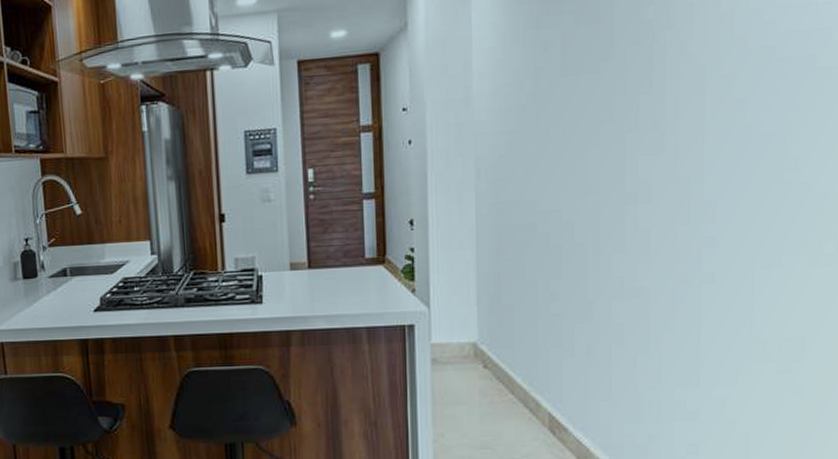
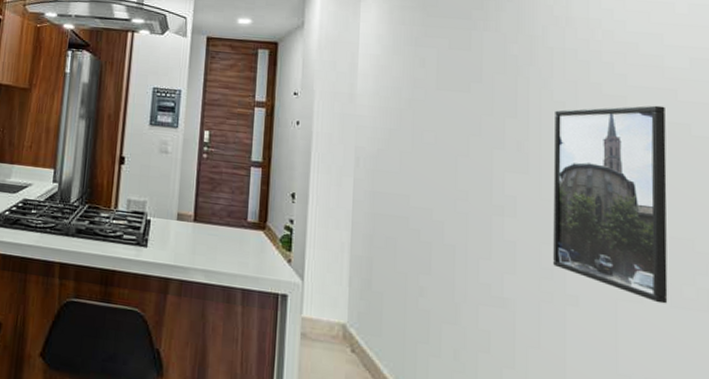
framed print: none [689,50,817,264] -> present [553,105,668,304]

